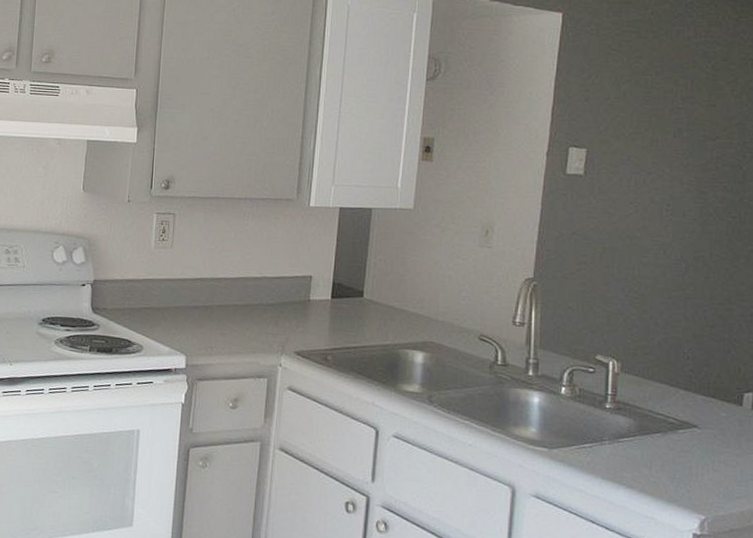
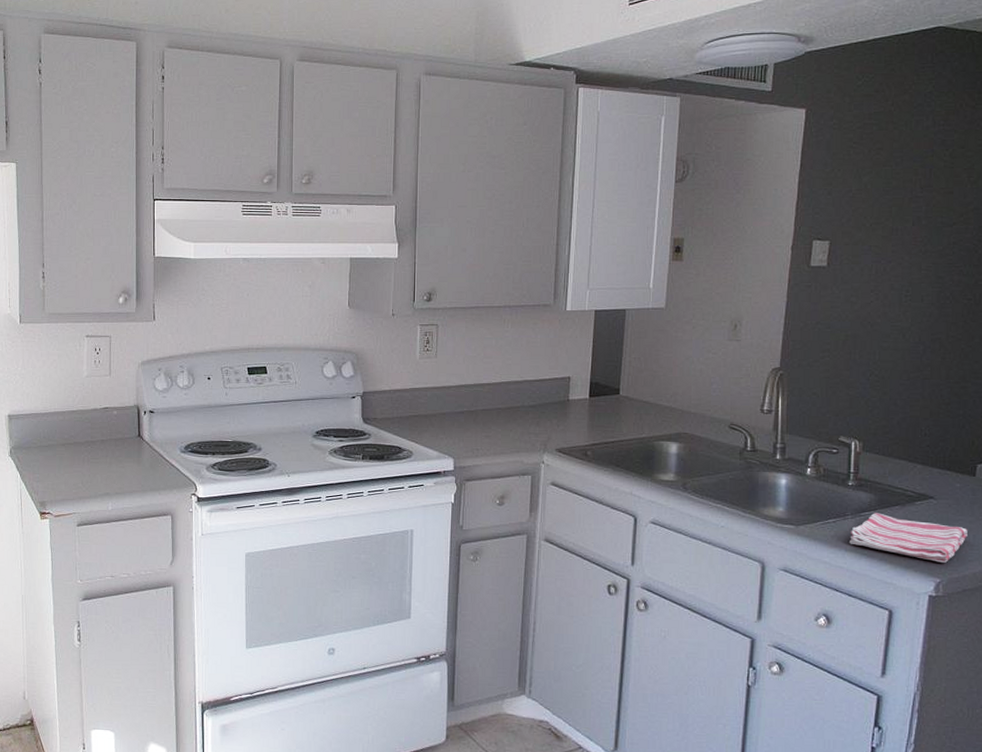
dish towel: none [607,439,734,498] -> present [850,513,968,563]

